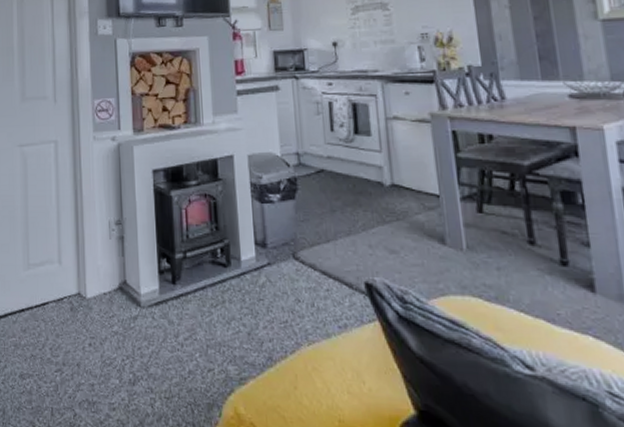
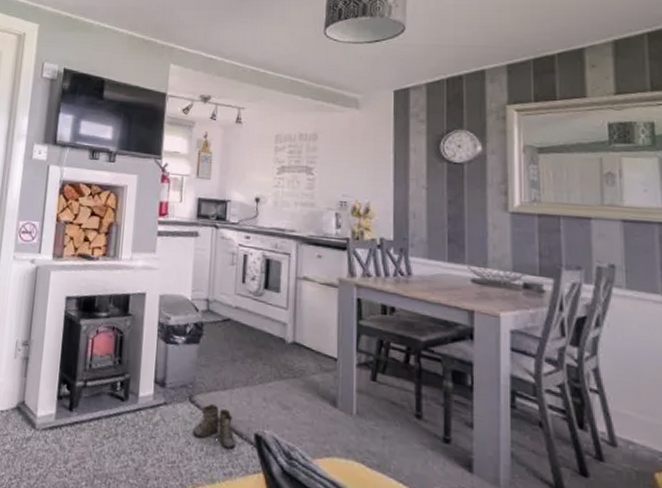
boots: none [301,258,348,301] -> present [193,404,237,450]

